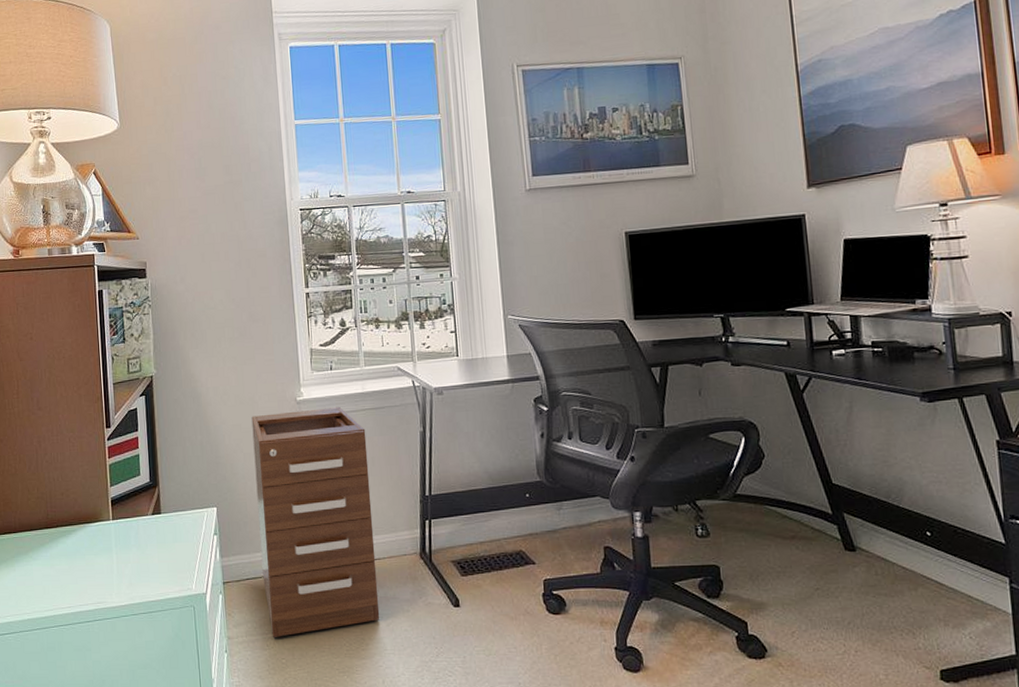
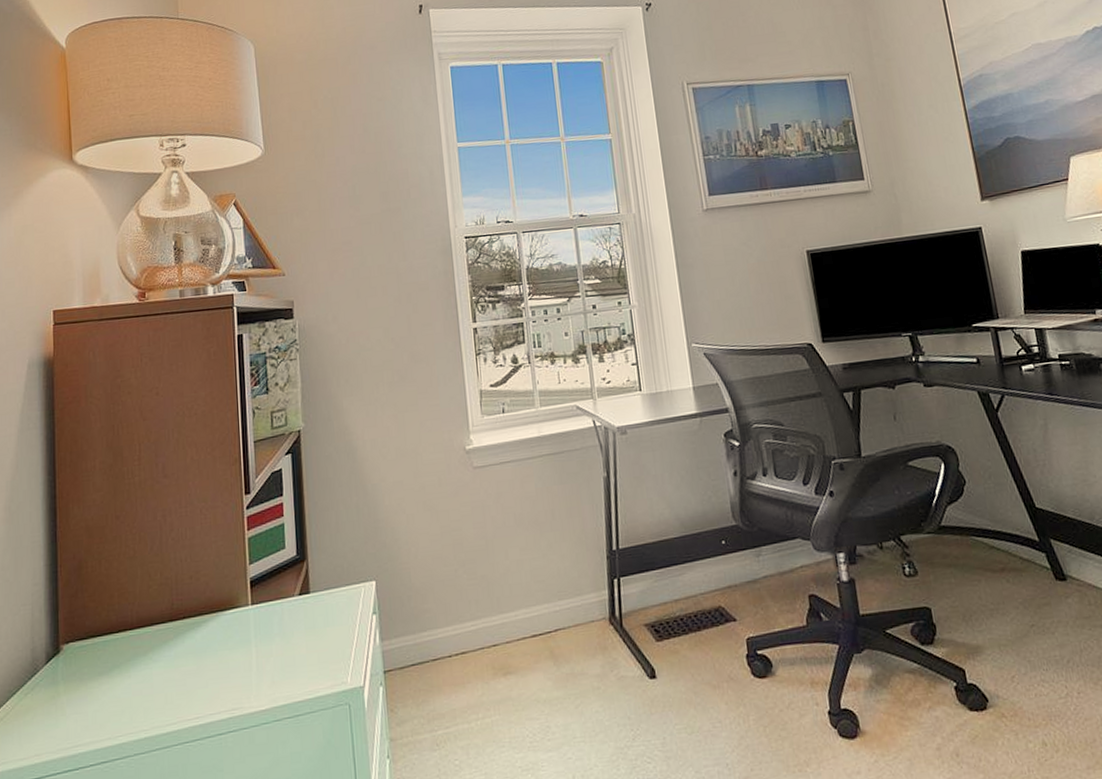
filing cabinet: present [251,406,380,637] -> none [414,453,567,734]

